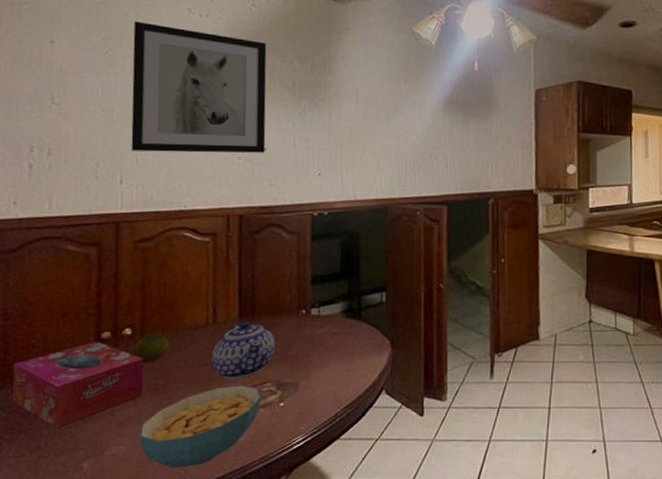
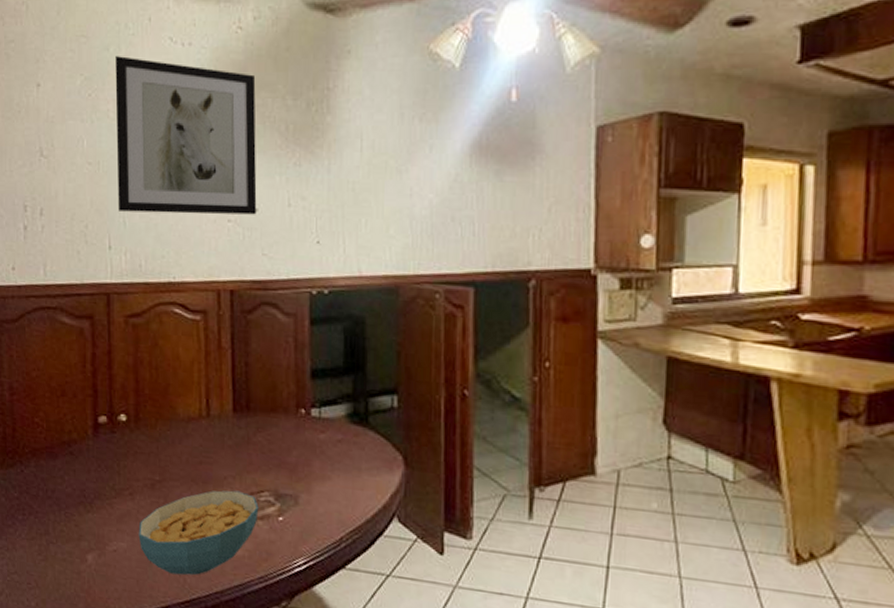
tissue box: present [12,341,144,428] -> none [21,424,140,515]
fruit: present [133,334,169,362] -> none [128,423,163,454]
teapot: present [211,321,276,380] -> none [206,416,273,484]

